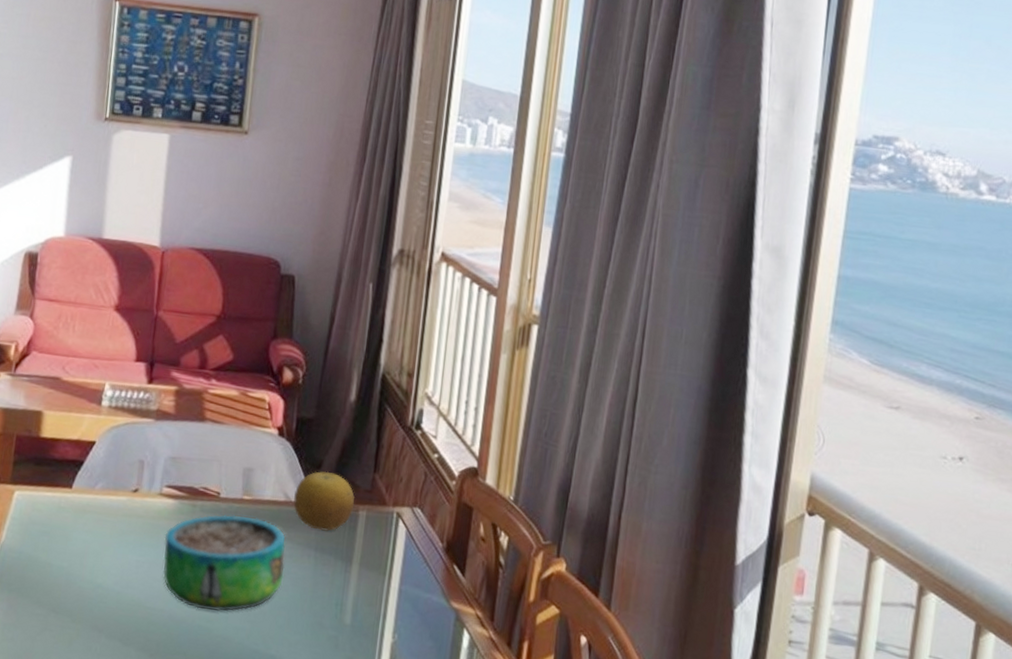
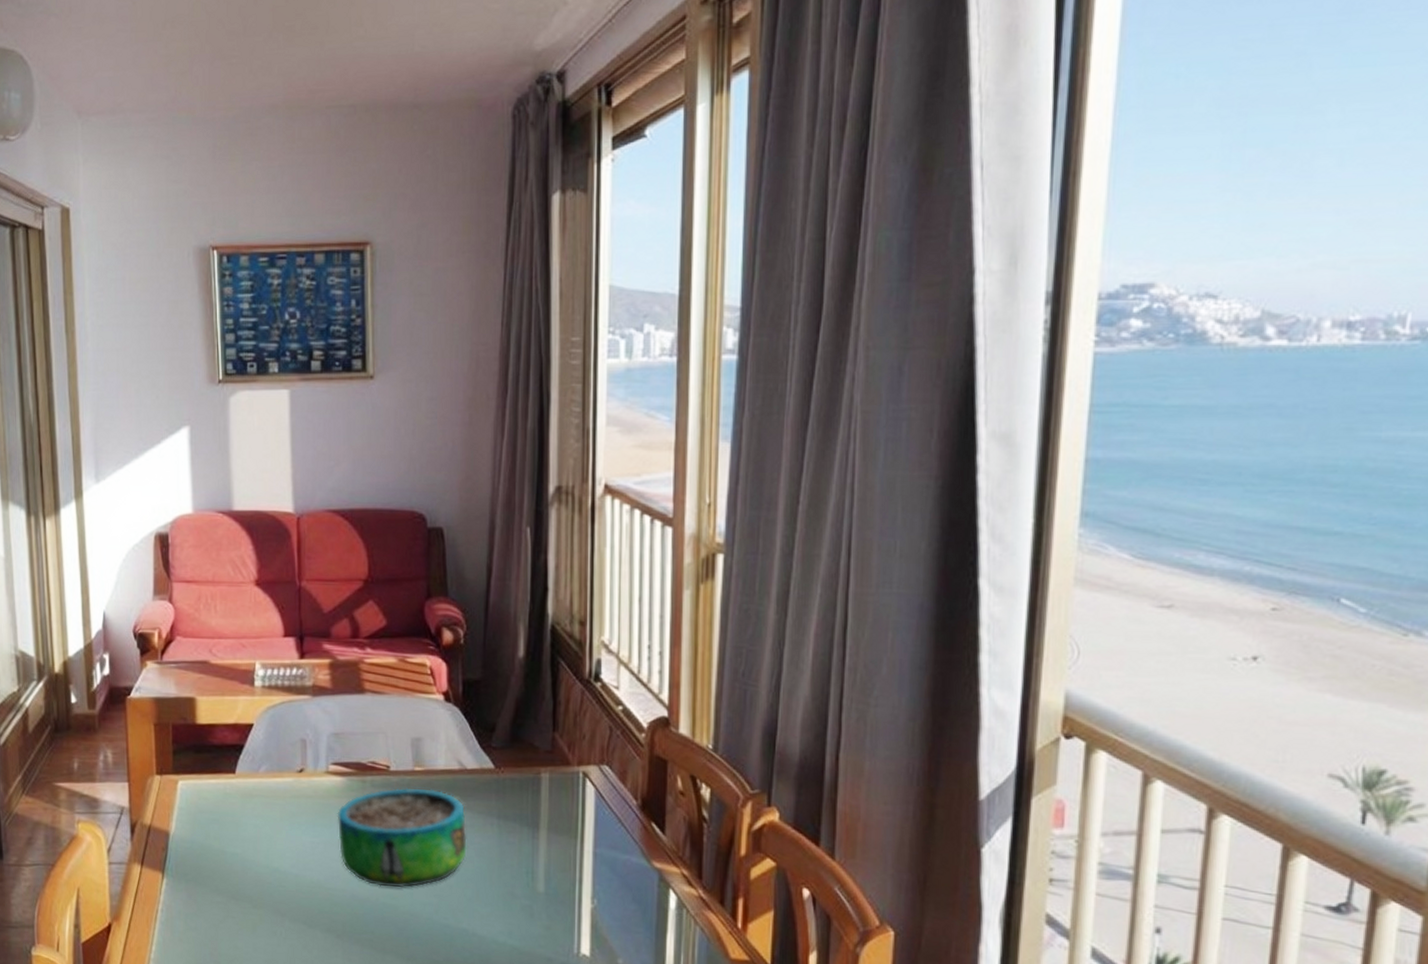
fruit: present [293,471,355,531] -> none [469,734,536,797]

